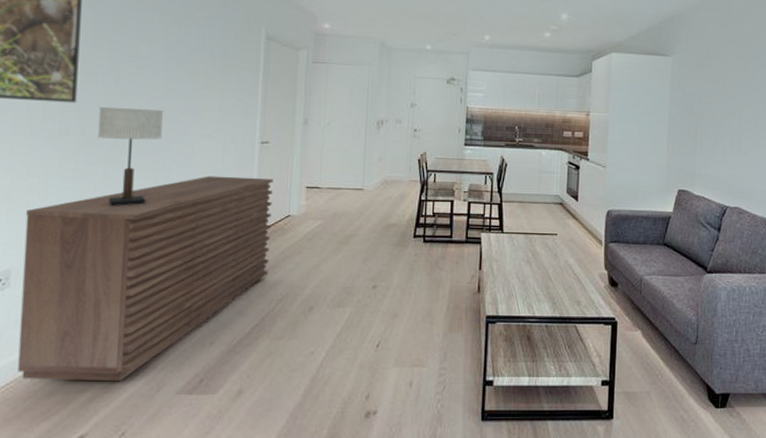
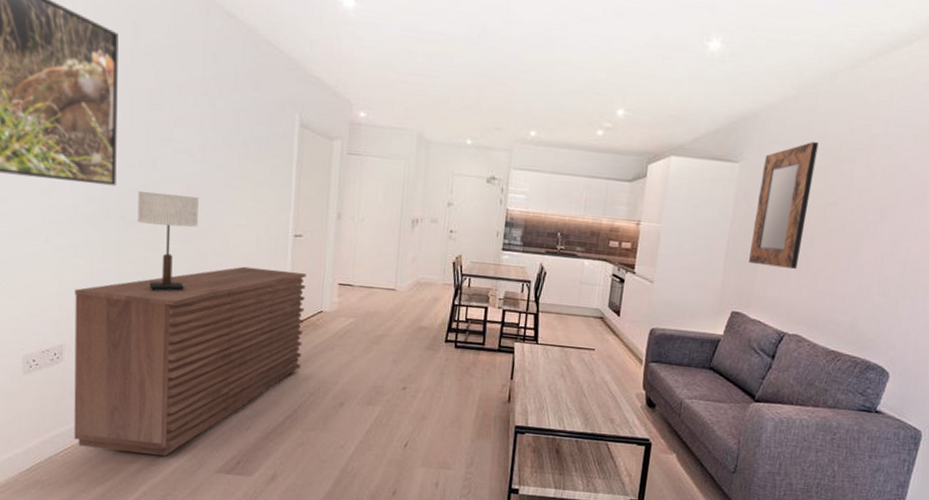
home mirror: none [689,35,736,148] -> present [749,141,819,270]

